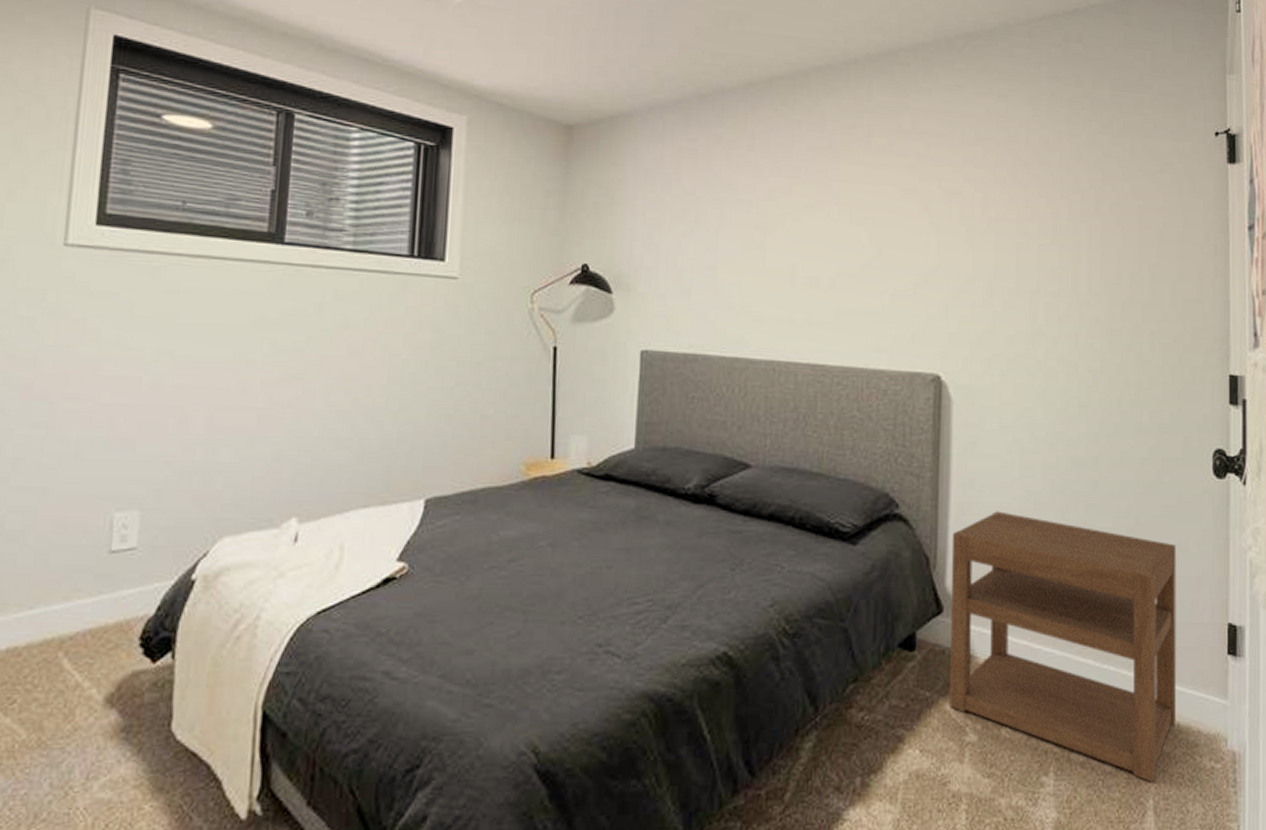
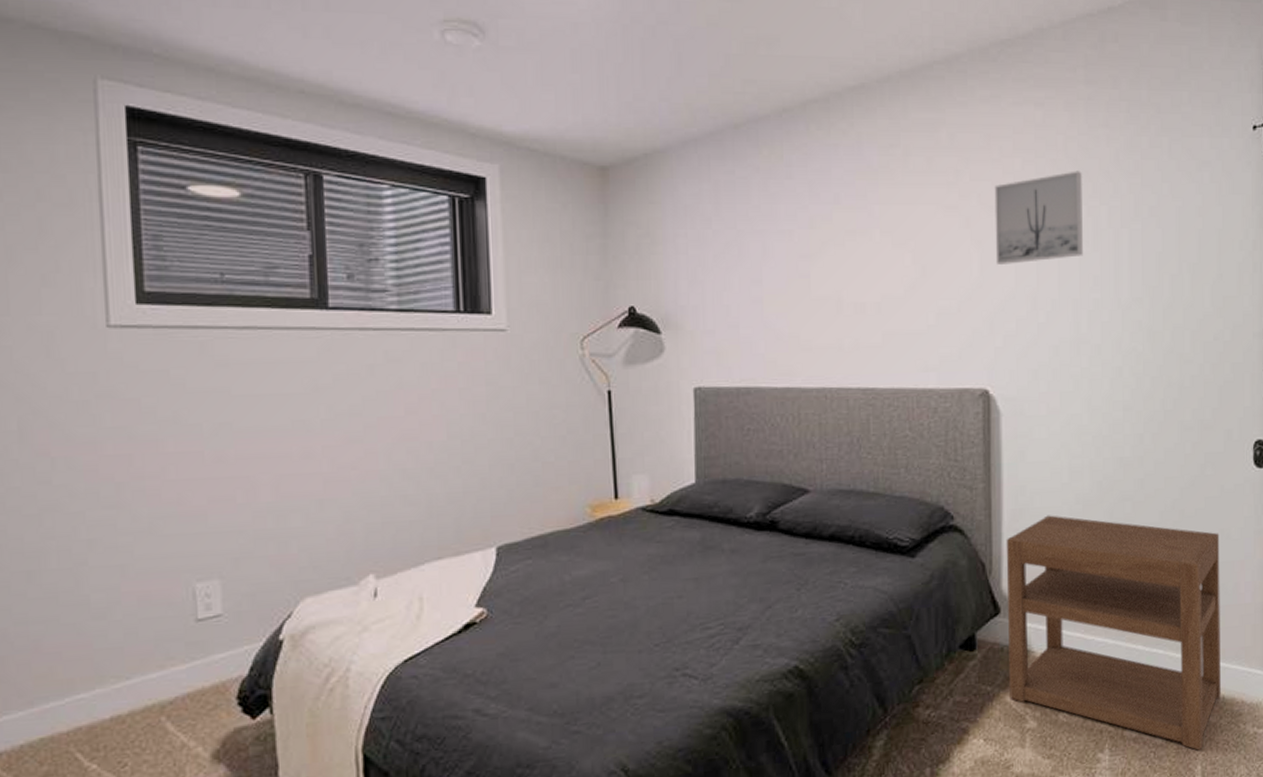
wall art: none [953,163,1043,251] -> present [994,171,1083,264]

